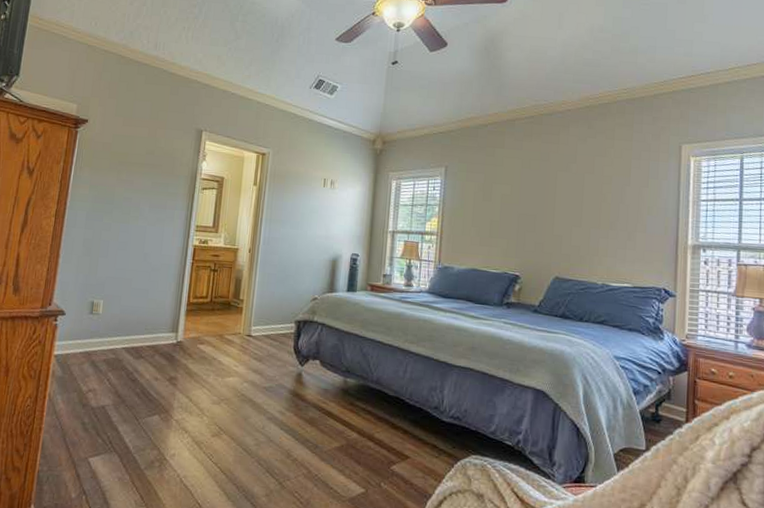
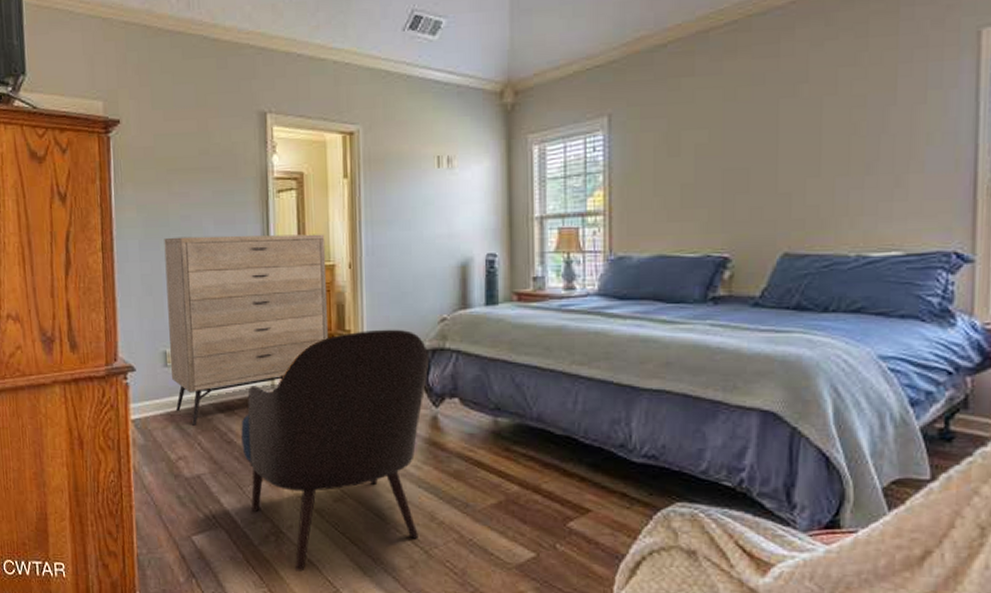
dresser: none [93,212,234,364] -> present [164,234,329,426]
armchair: none [143,301,301,494] -> present [241,329,430,572]

